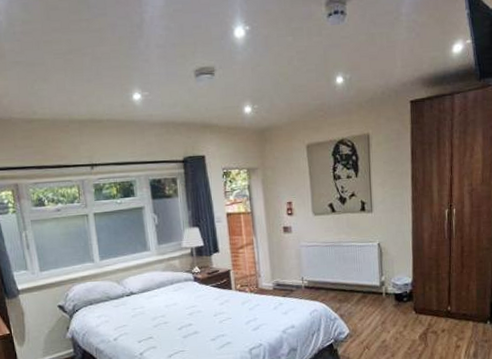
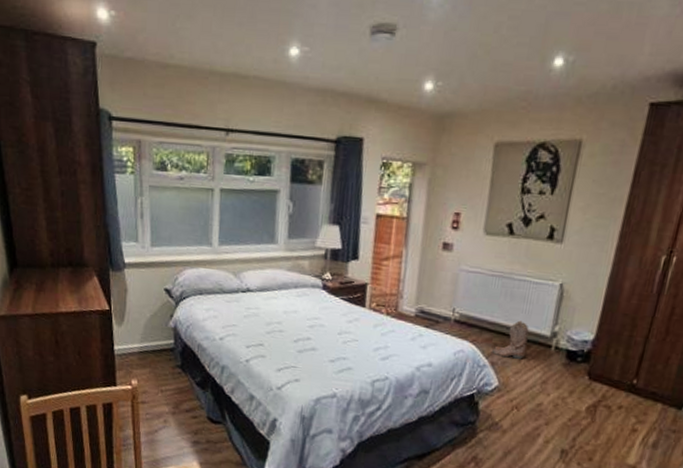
boots: none [339,277,365,309] -> present [492,320,529,359]

